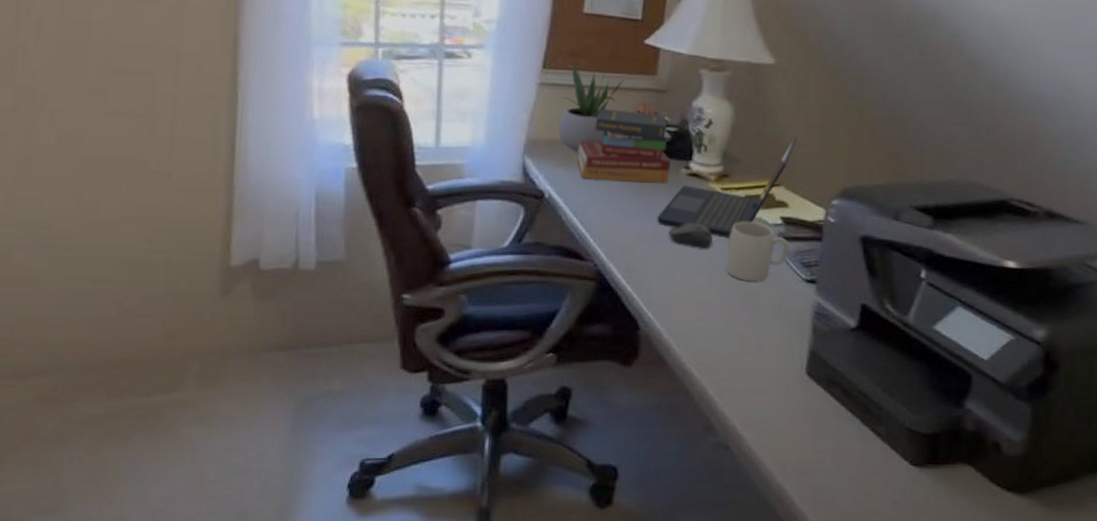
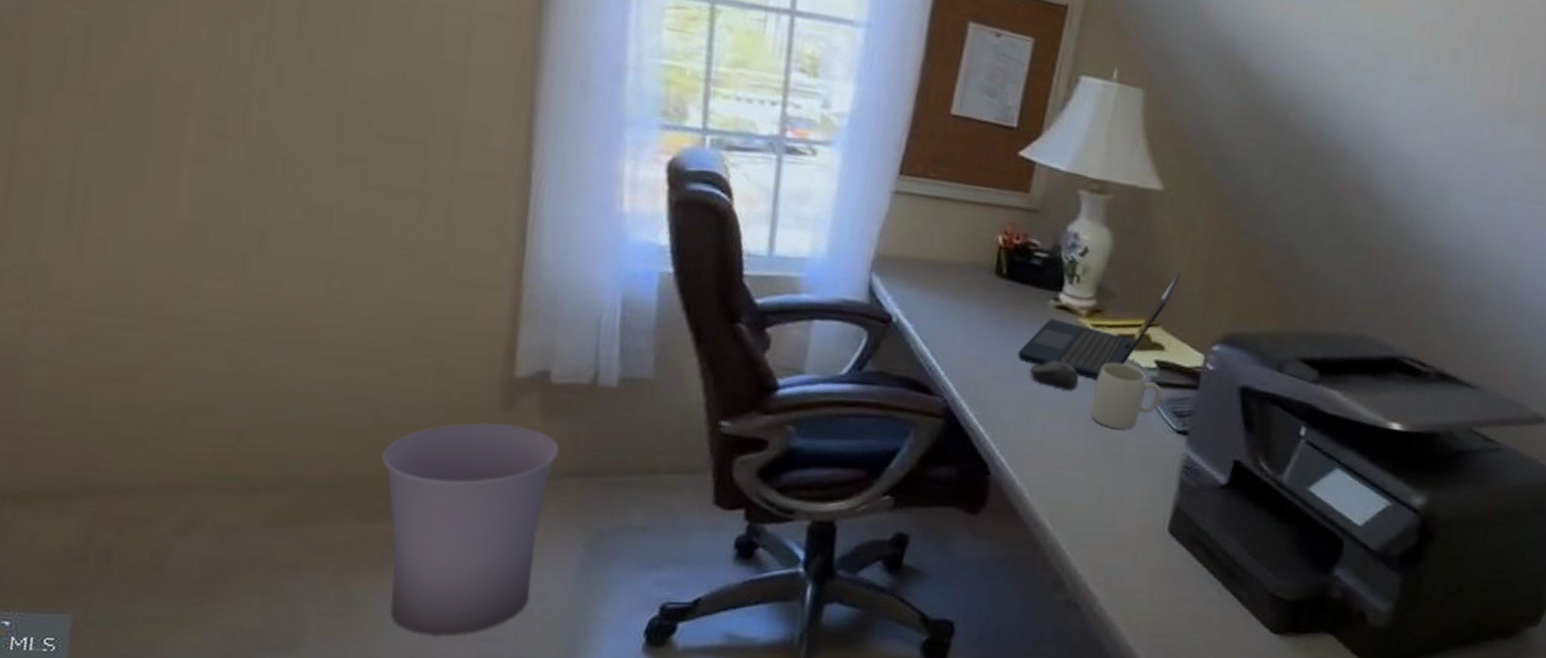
waste bin: none [125,307,269,495] -> present [382,423,560,635]
potted plant: present [558,60,624,152] -> none [912,168,992,273]
books: present [577,108,672,183] -> none [933,225,1041,315]

